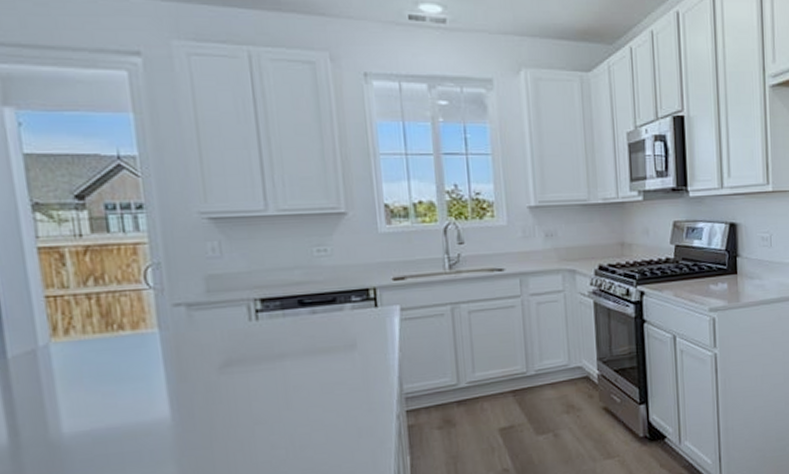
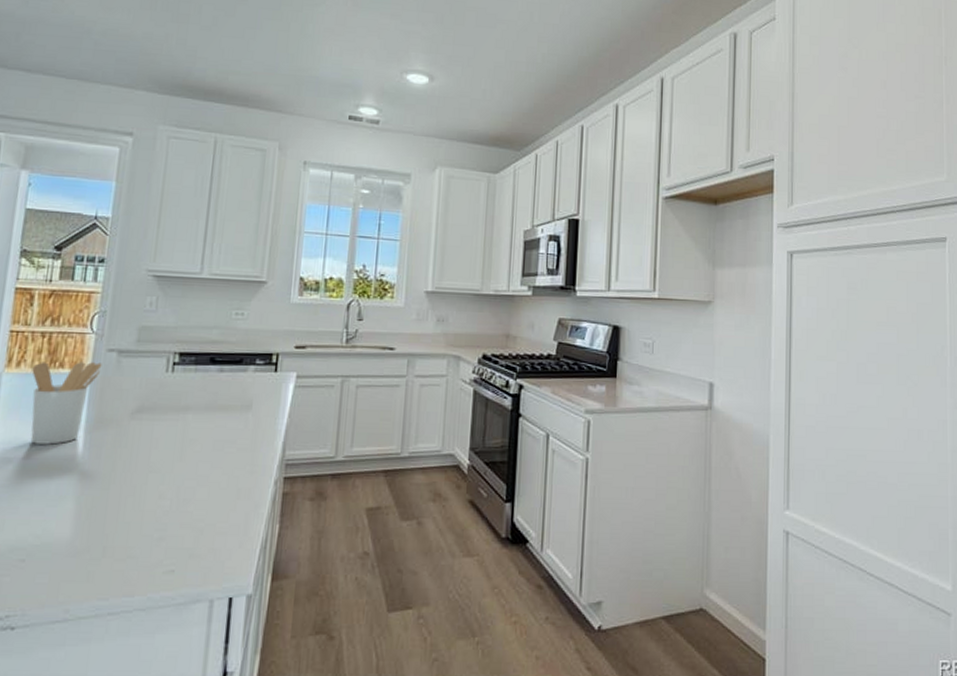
utensil holder: none [85,319,171,413] -> present [30,362,102,445]

